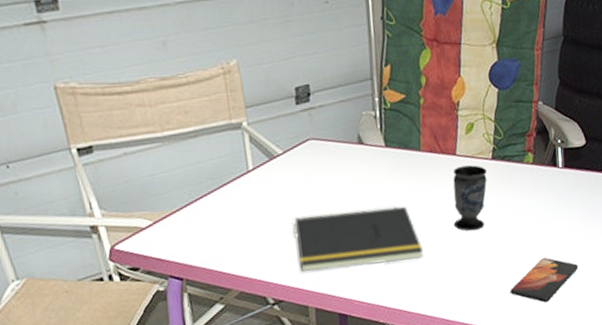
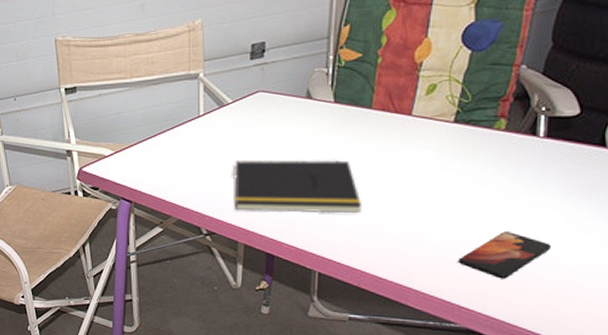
cup: present [453,165,487,231] -> none [400,127,446,193]

